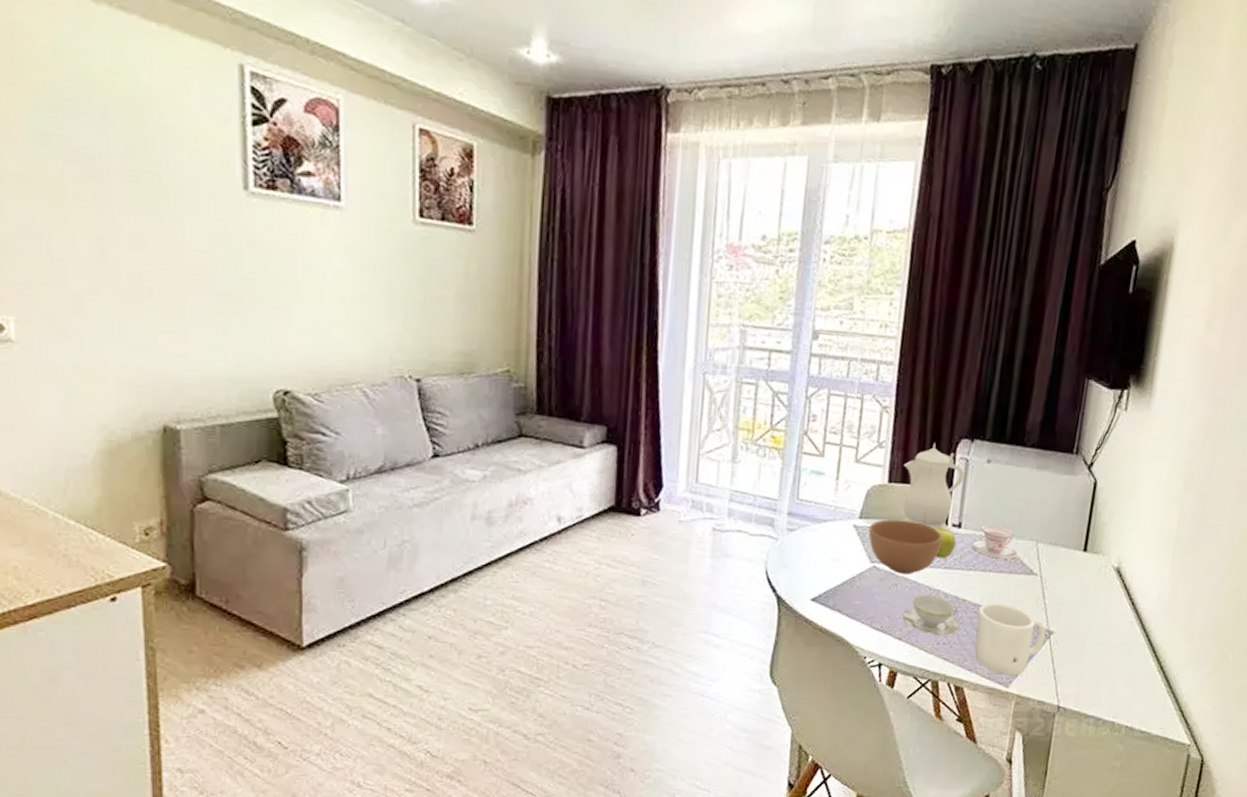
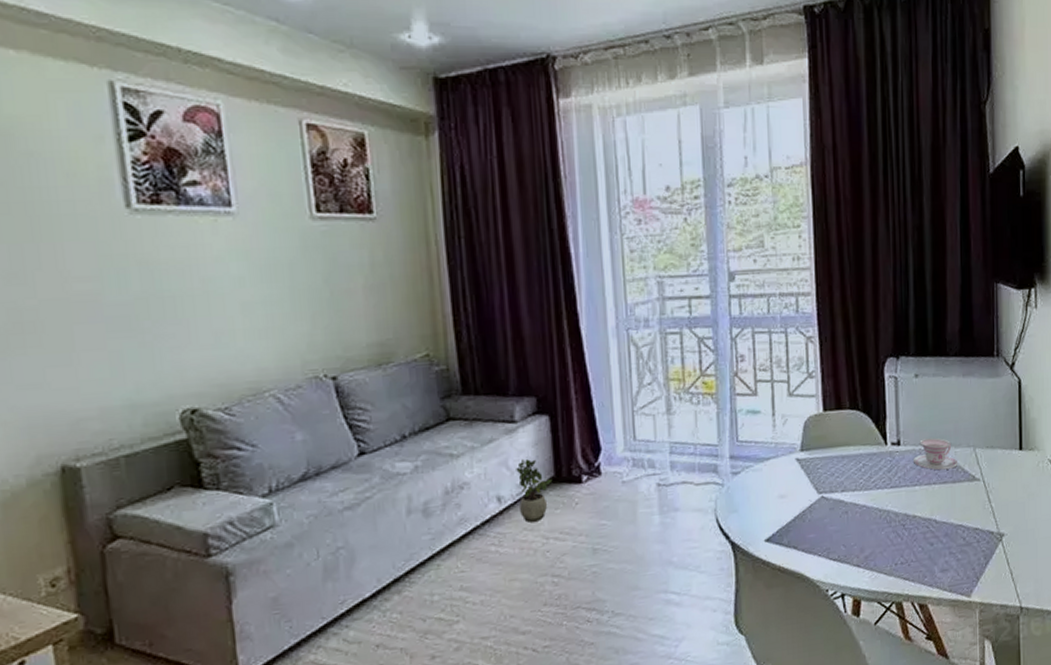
potted plant: none [577,484,612,546] -> present [516,458,553,522]
bowl: present [868,519,943,575] -> none [811,445,885,501]
teapot: present [902,443,965,532] -> none [835,366,895,451]
teacup: present [903,594,961,636] -> none [857,516,915,556]
fruit: present [933,527,956,558] -> none [874,447,897,479]
mug: present [975,603,1046,675] -> none [929,513,998,585]

